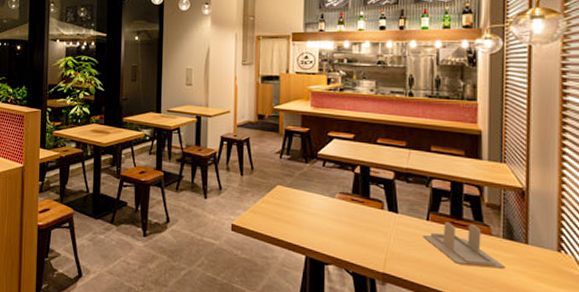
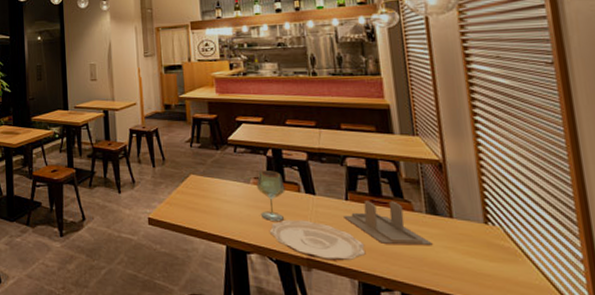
wine glass: none [341,186,369,237] -> present [256,171,285,222]
plate: none [349,235,440,278] -> present [269,219,366,261]

